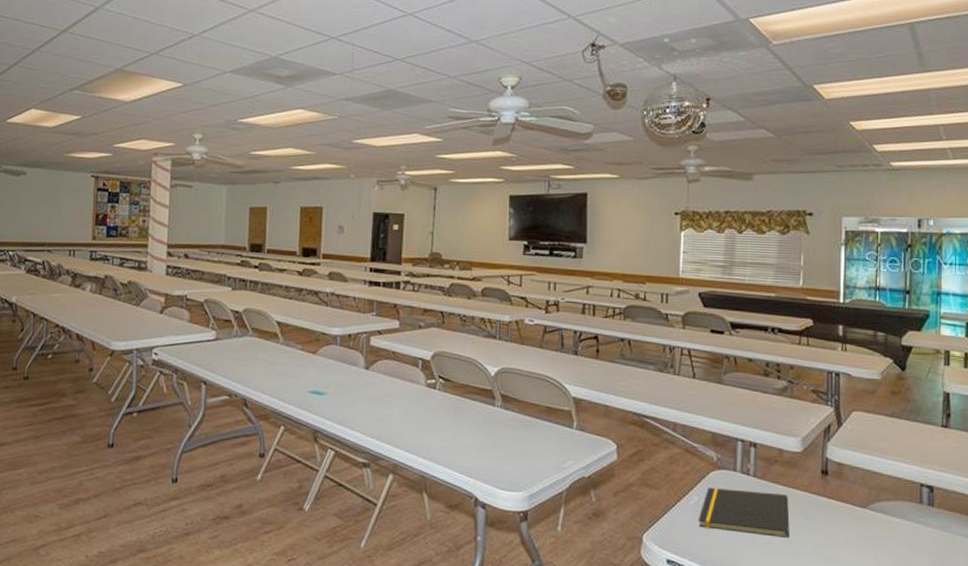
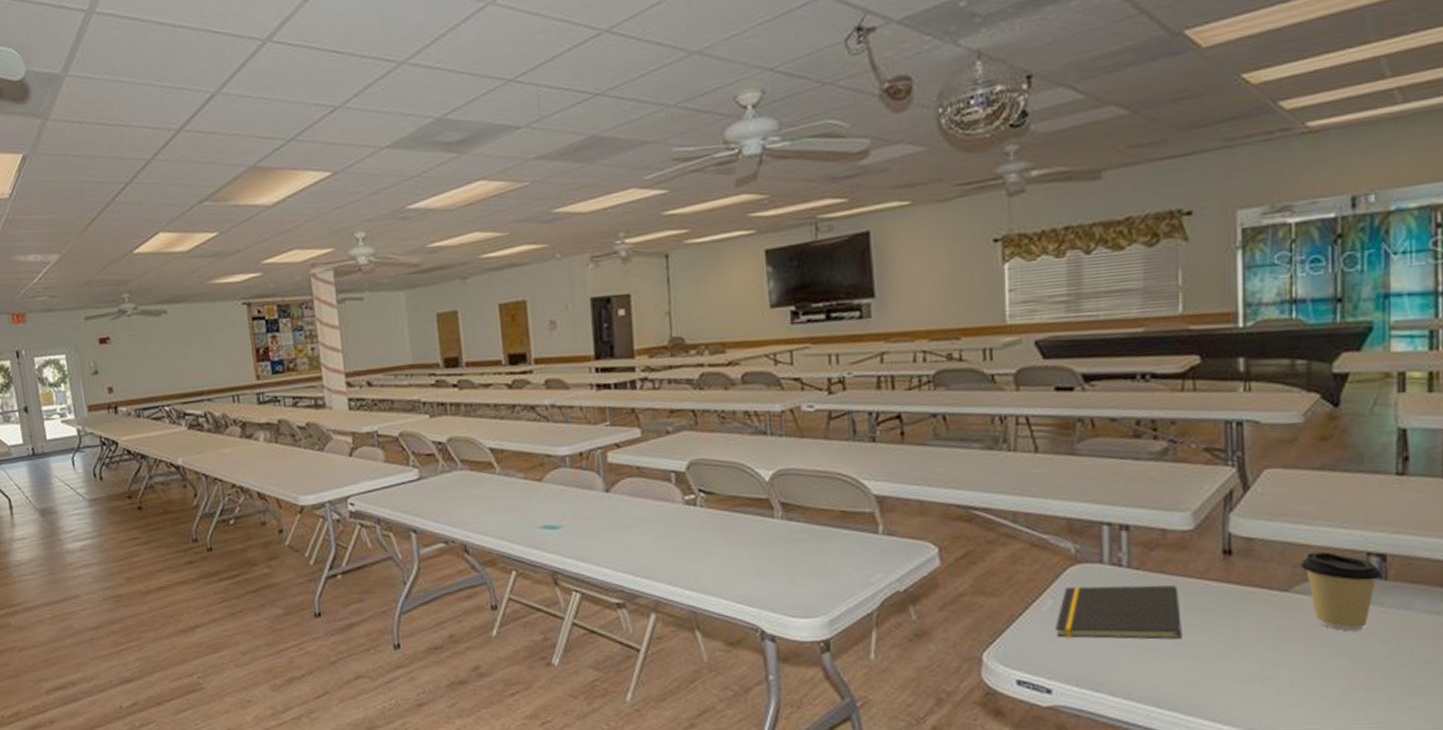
coffee cup: none [874,479,931,545] -> present [1300,551,1383,632]

